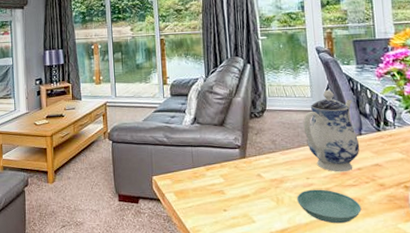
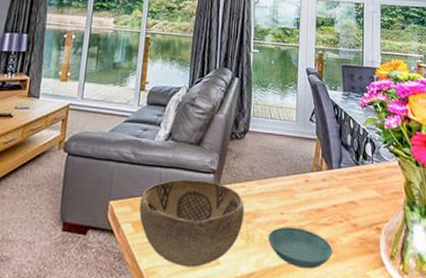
decorative bowl: none [177,155,272,226] -> present [139,179,245,267]
teapot: present [303,90,360,172] -> none [284,116,338,209]

